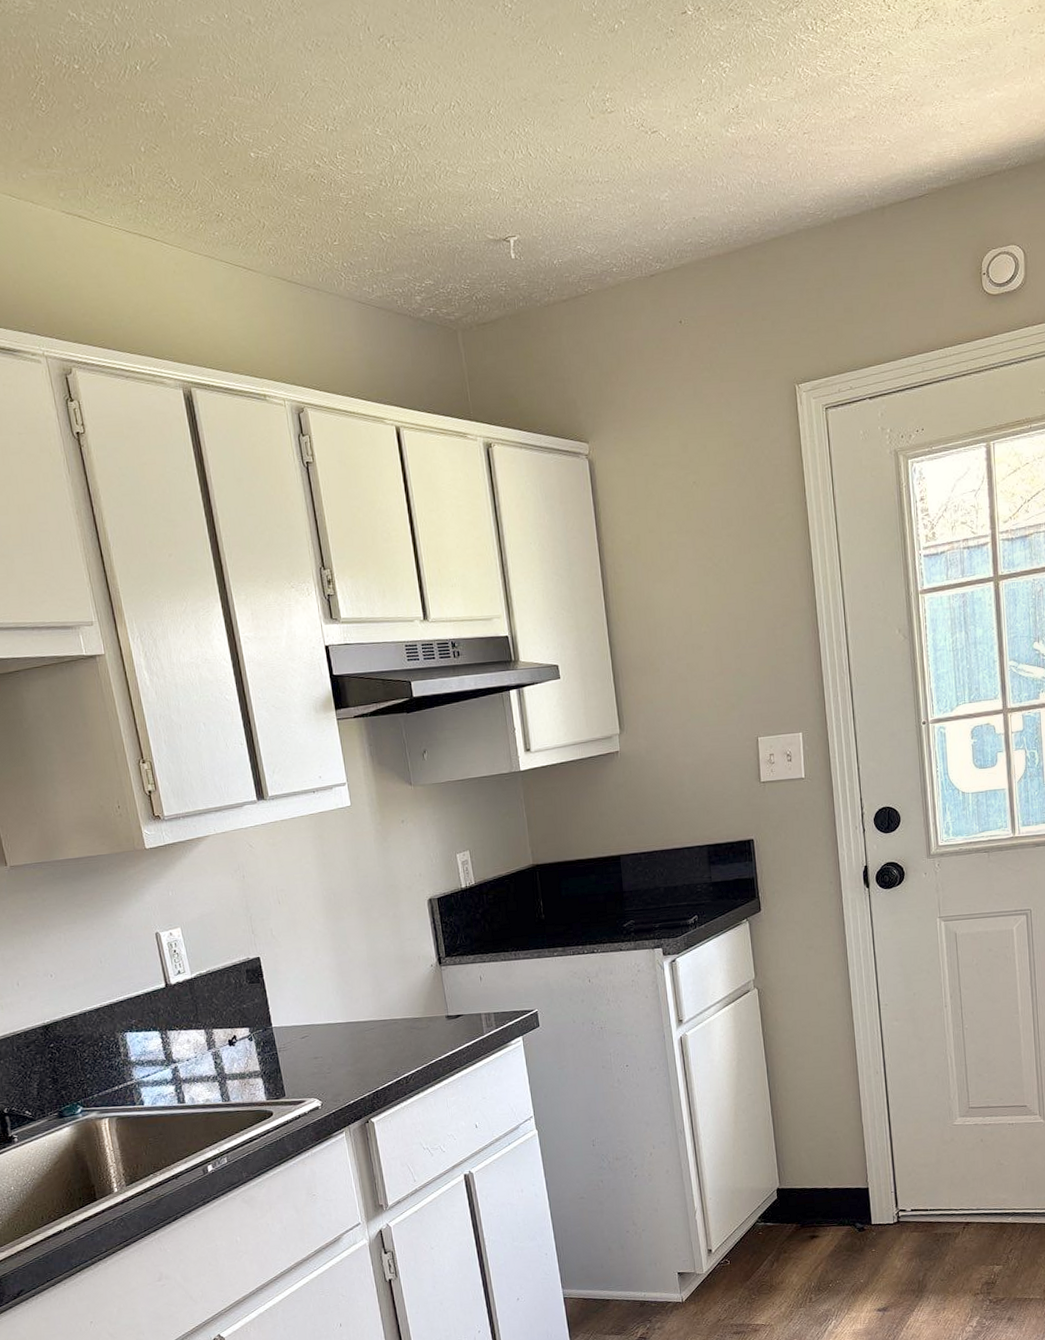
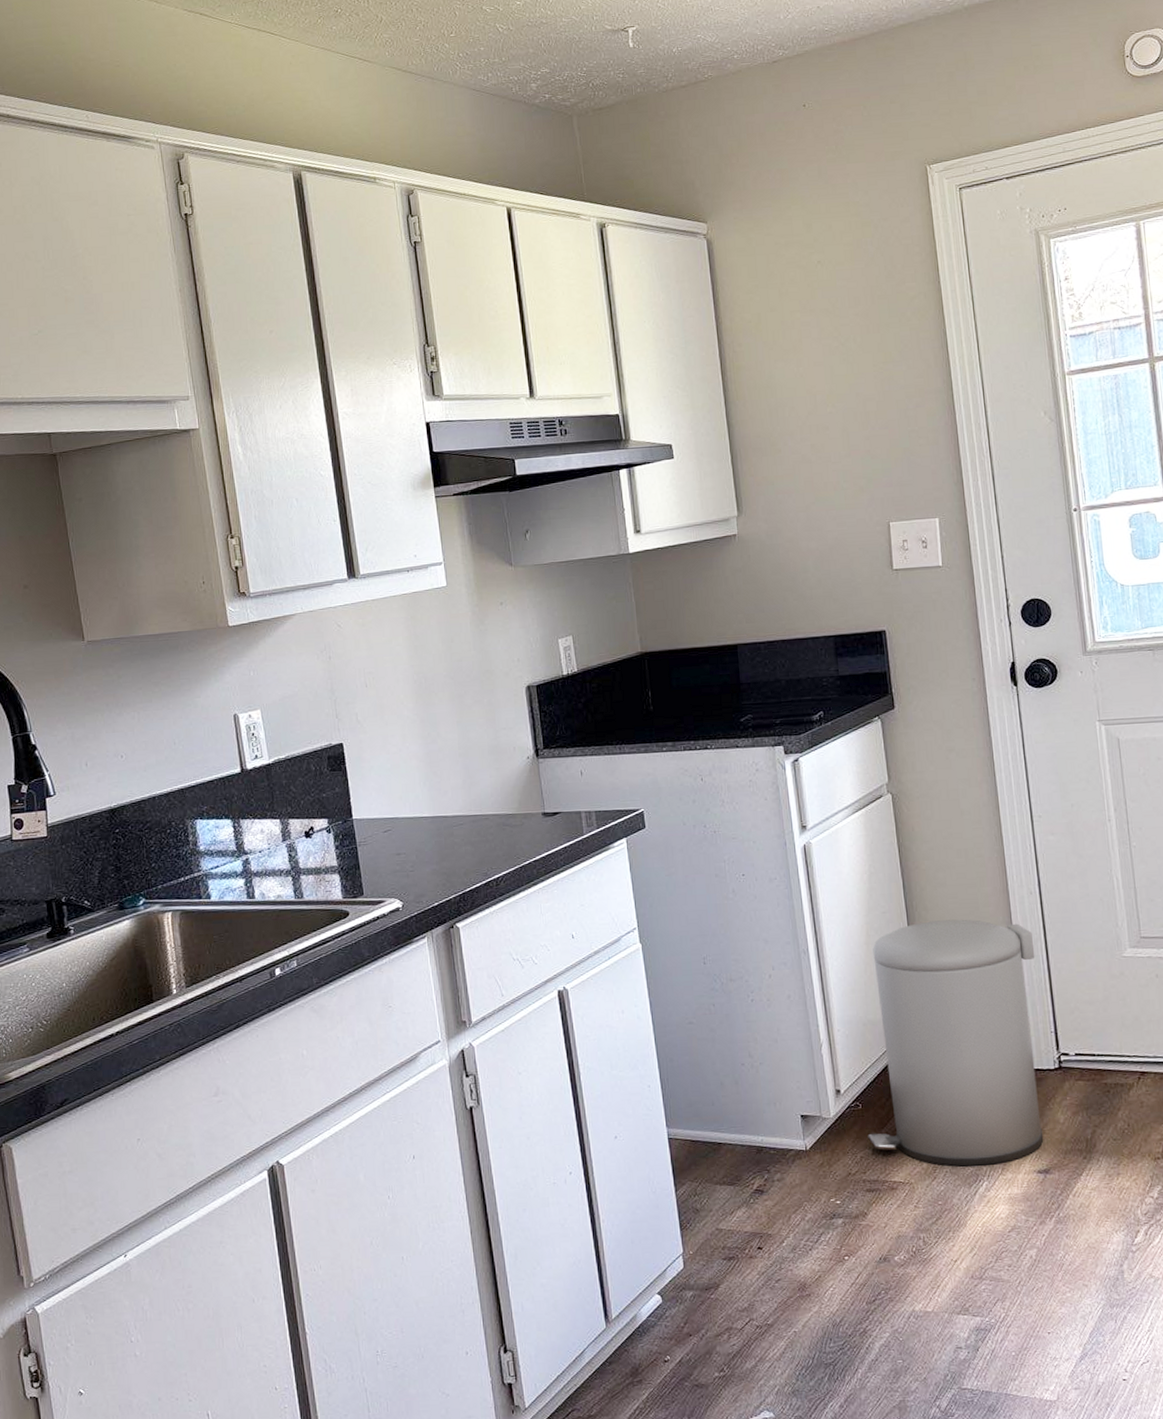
pedal bin: none [735,1098,883,1309] -> present [867,919,1044,1167]

